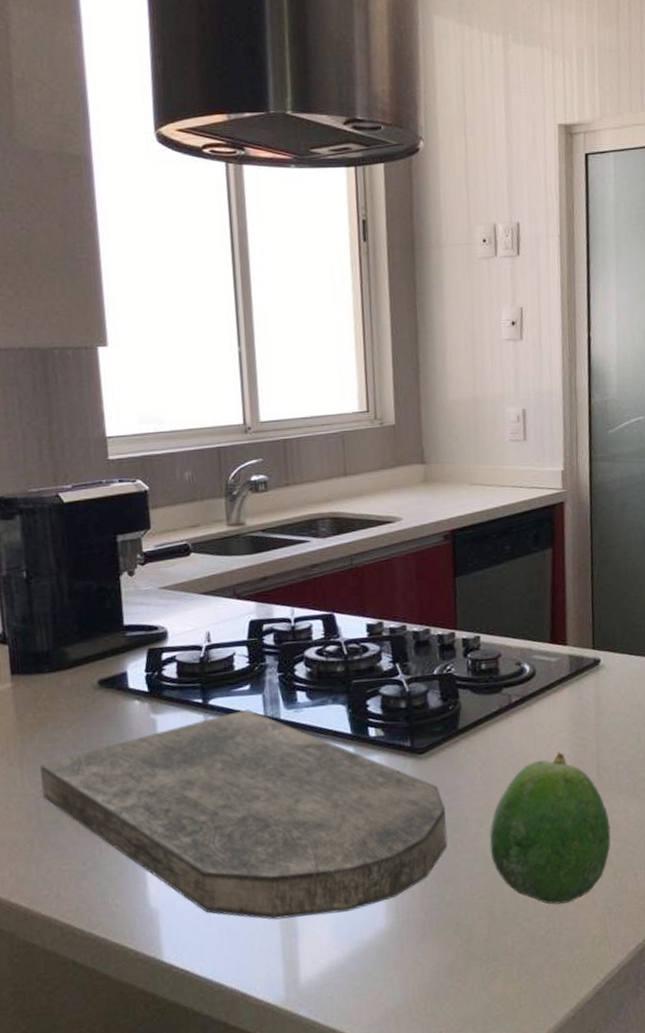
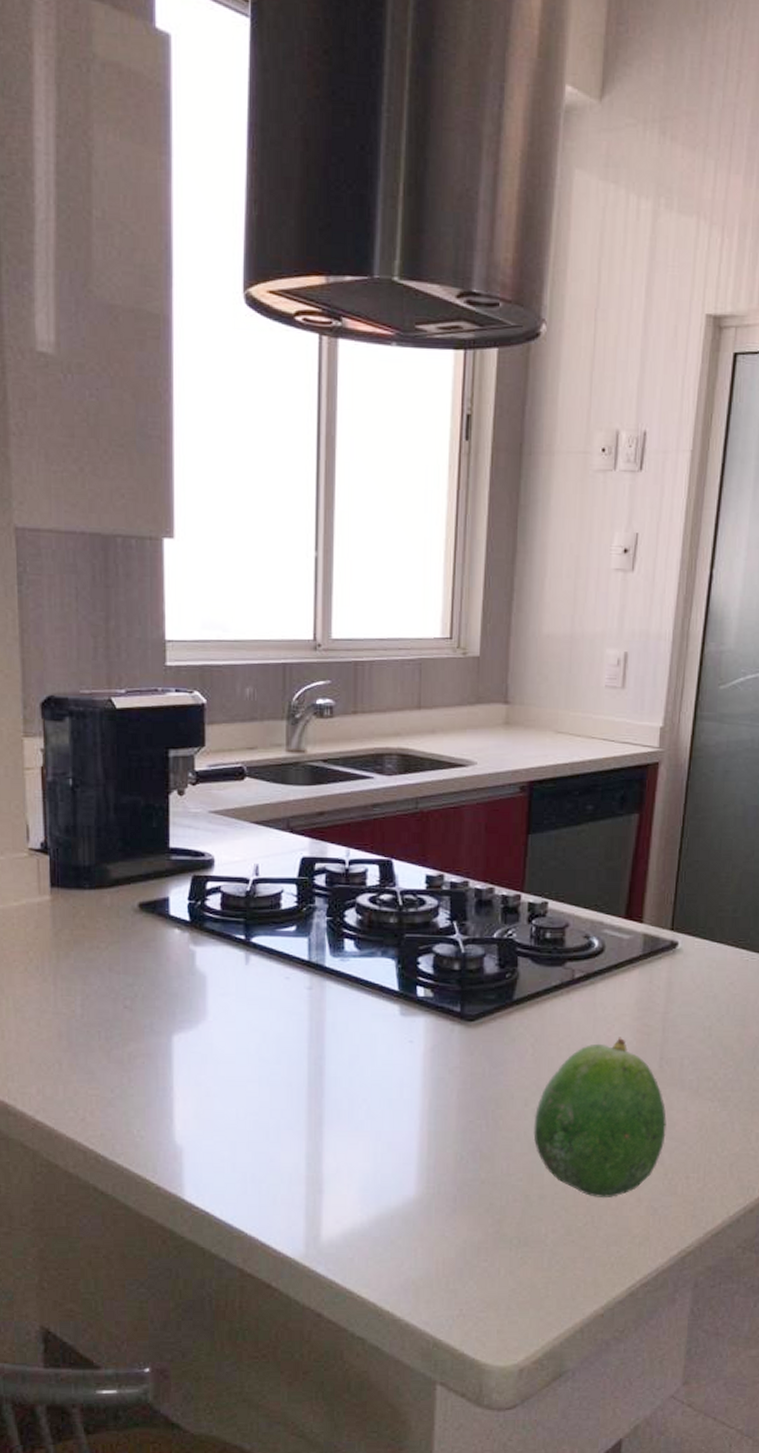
cutting board: present [39,709,447,920] -> none [73,952,491,1176]

